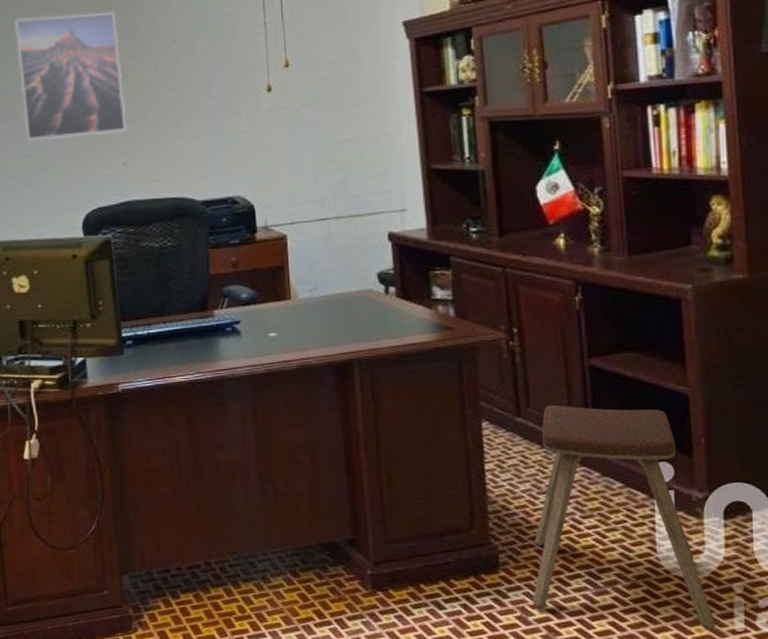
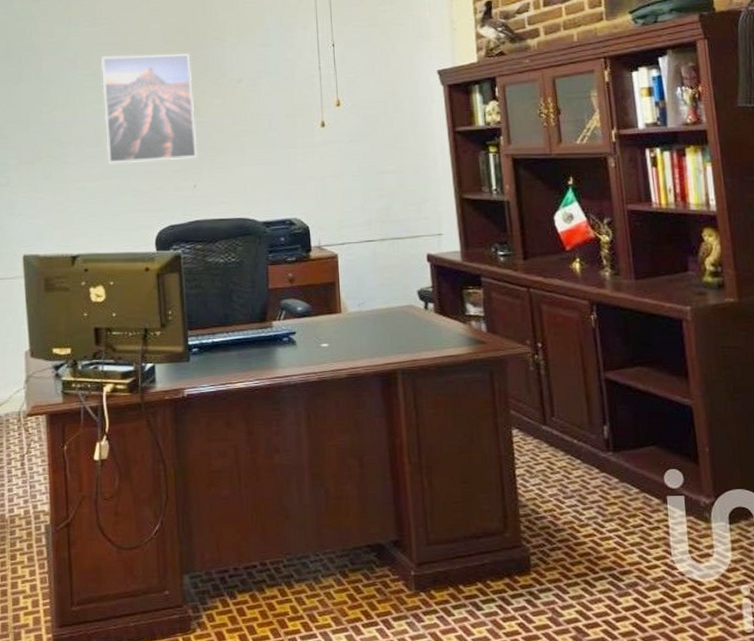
music stool: present [533,405,715,630] -> none [562,414,727,631]

